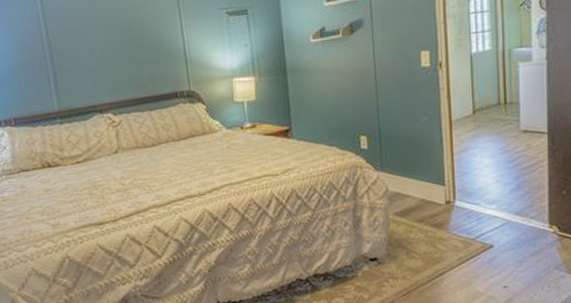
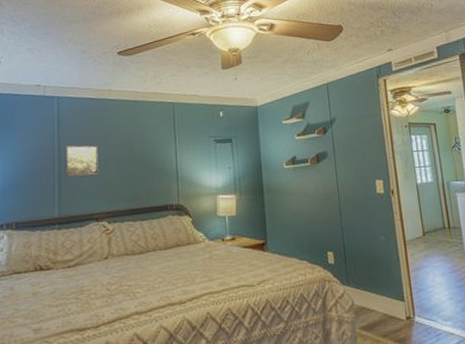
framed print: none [53,26,96,65] -> present [65,145,99,177]

